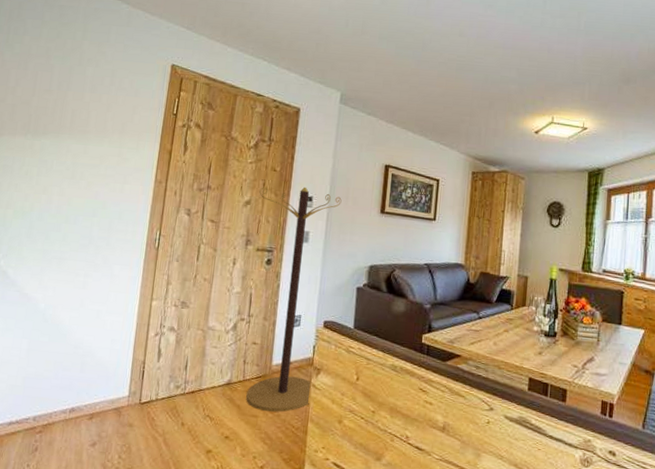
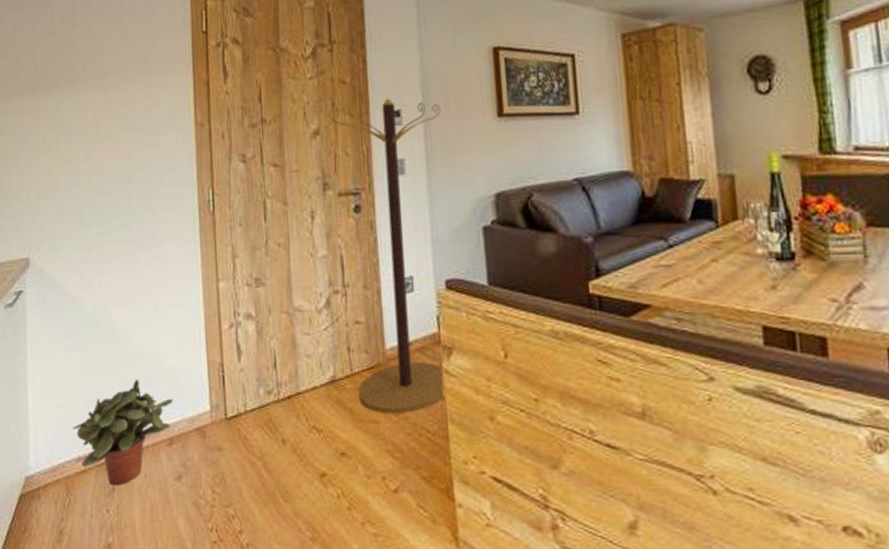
potted plant: none [10,366,99,446] -> present [72,379,173,485]

